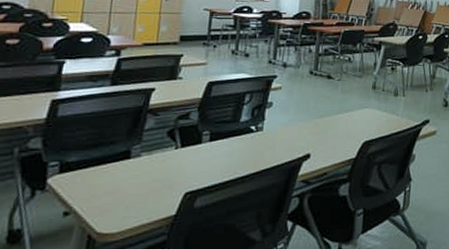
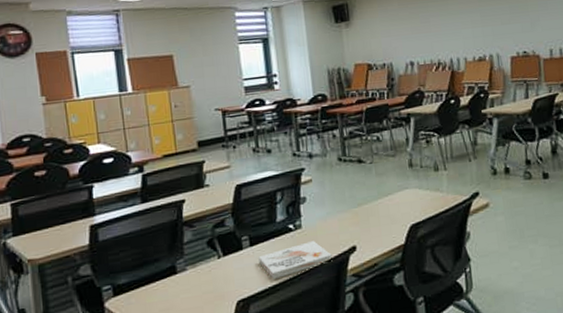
book: none [215,144,286,176] -> present [258,241,332,279]

